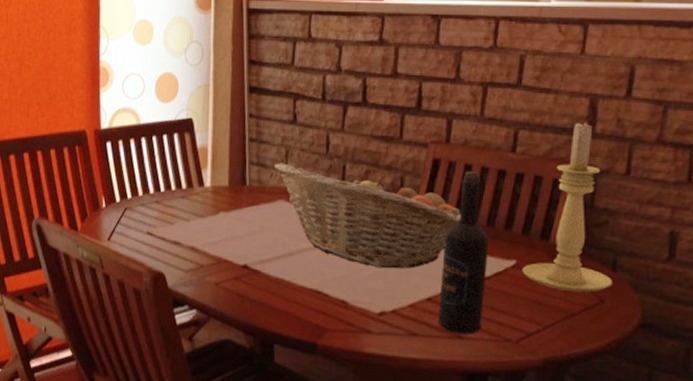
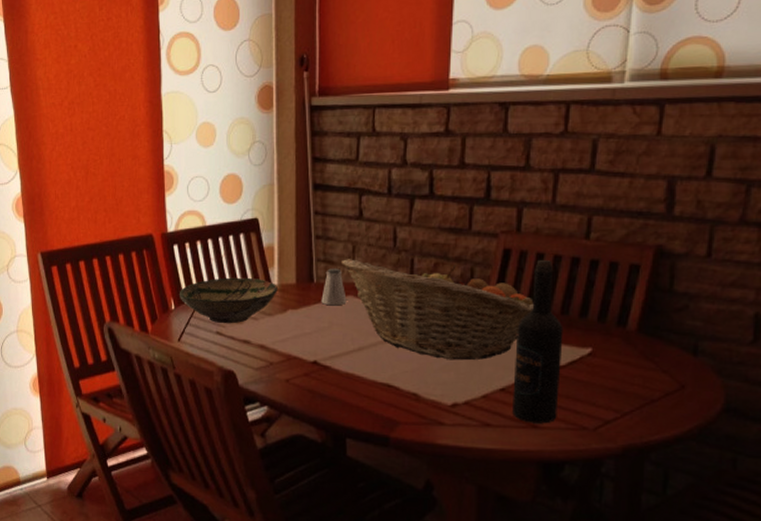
bowl: none [111,177,210,225] -> present [180,277,278,324]
saltshaker: none [253,172,279,210] -> present [321,268,347,306]
candle holder: present [522,121,613,293] -> none [598,204,695,379]

